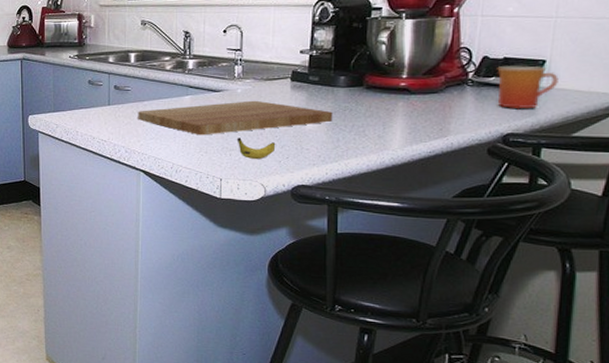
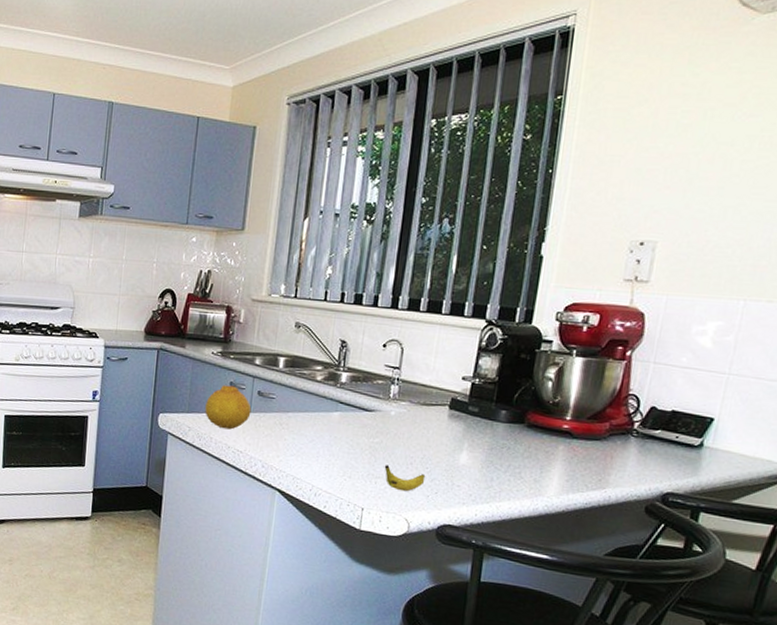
fruit: none [69,83,110,123] -> present [205,385,252,430]
cutting board: present [138,100,333,136] -> none [280,422,490,459]
mug: present [497,65,559,109] -> none [660,419,725,468]

